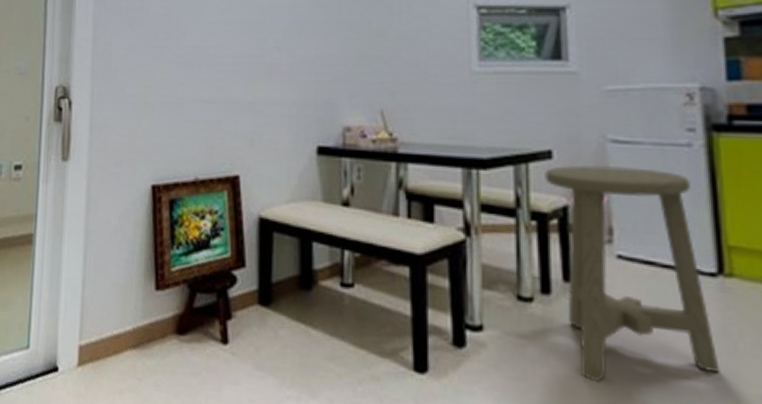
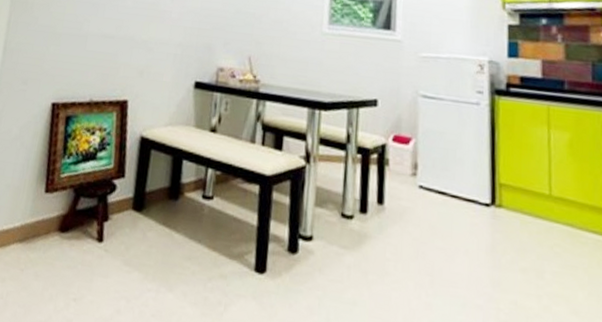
stool: present [545,165,720,383] -> none [370,112,487,287]

